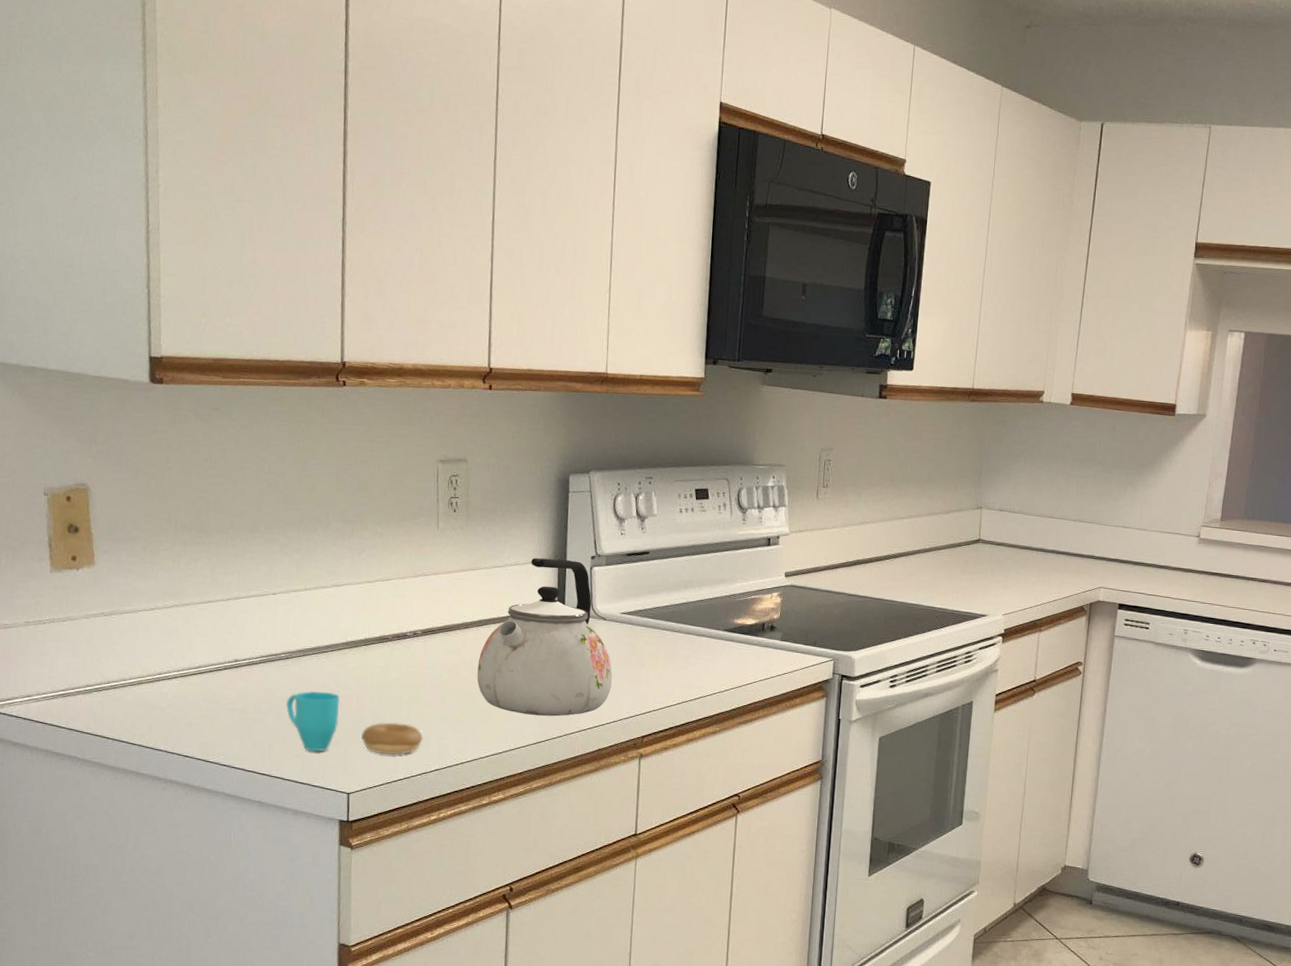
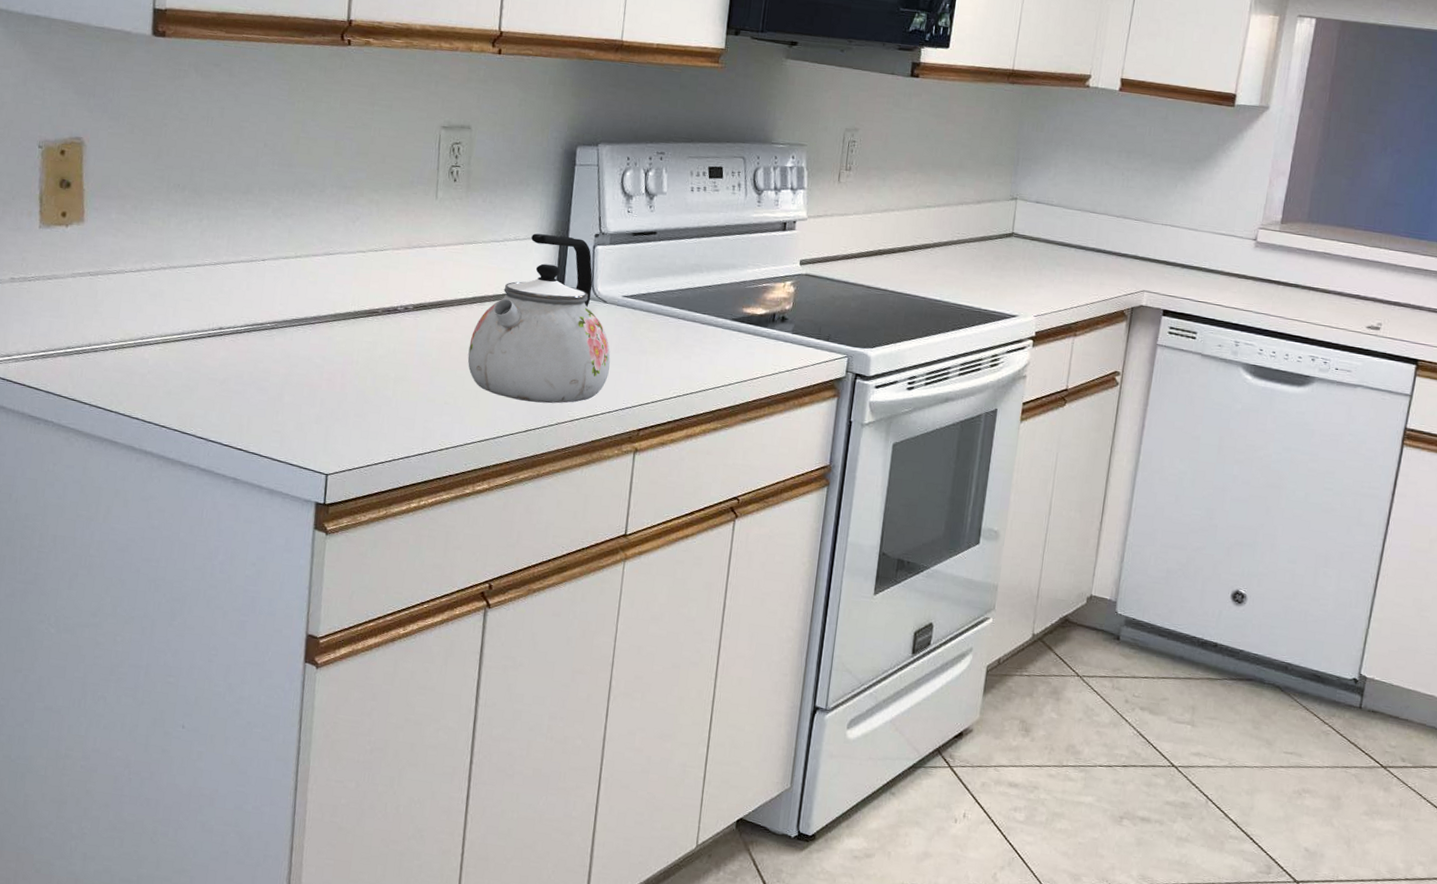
cup: present [286,690,423,755] -> none [269,363,408,436]

